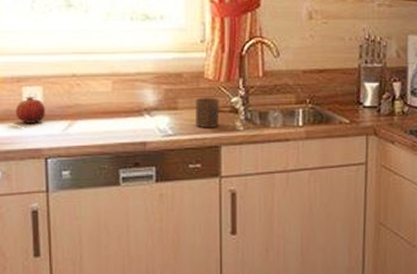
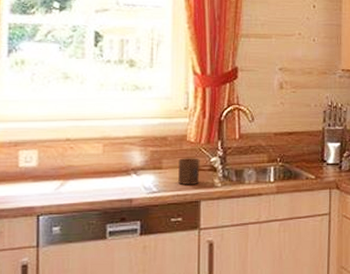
fruit: present [15,97,46,123] -> none [11,159,40,184]

